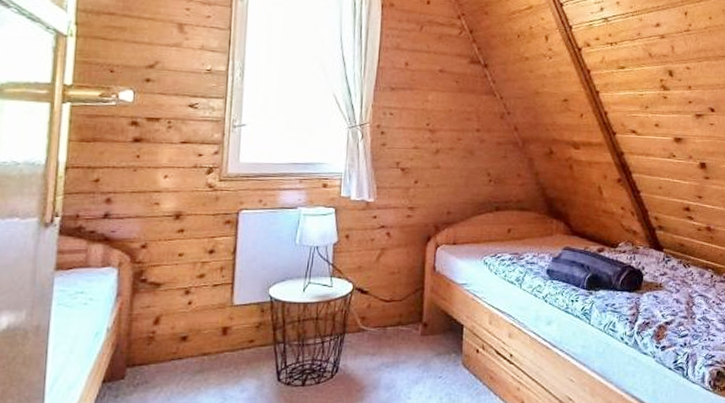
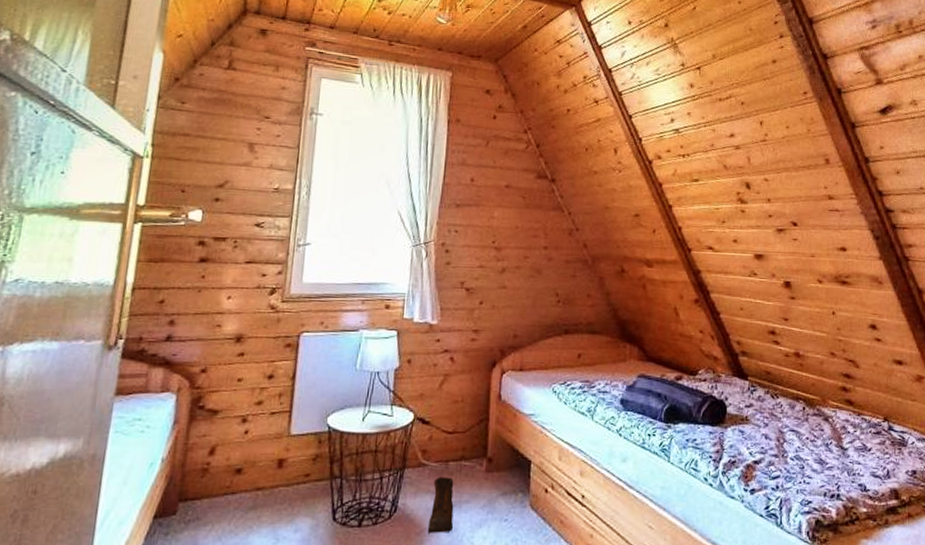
boot: none [367,340,392,390] -> present [427,477,454,533]

